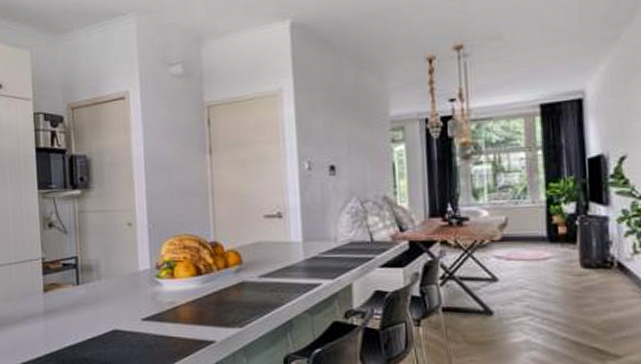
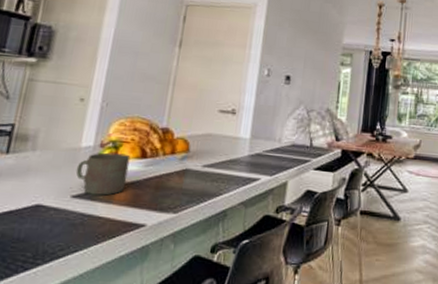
mug: none [140,273,188,316] -> present [76,152,131,196]

